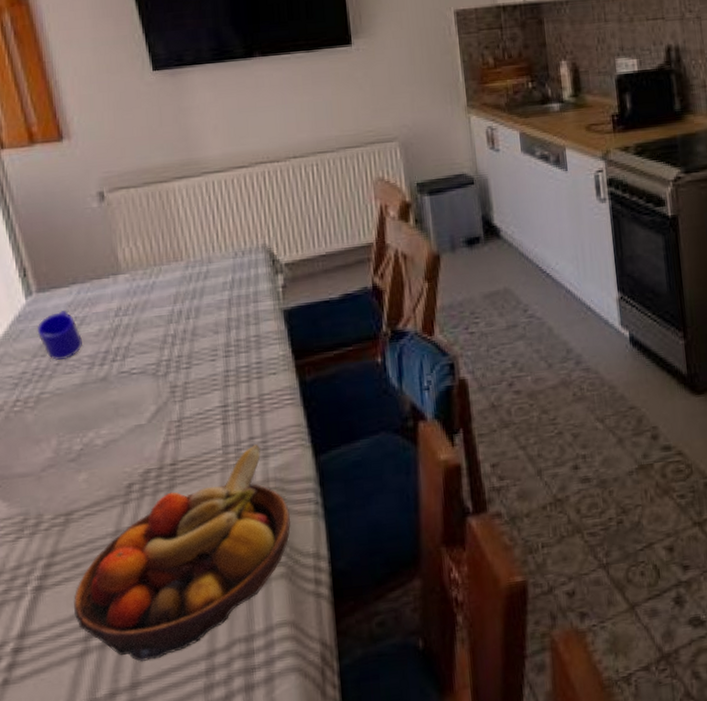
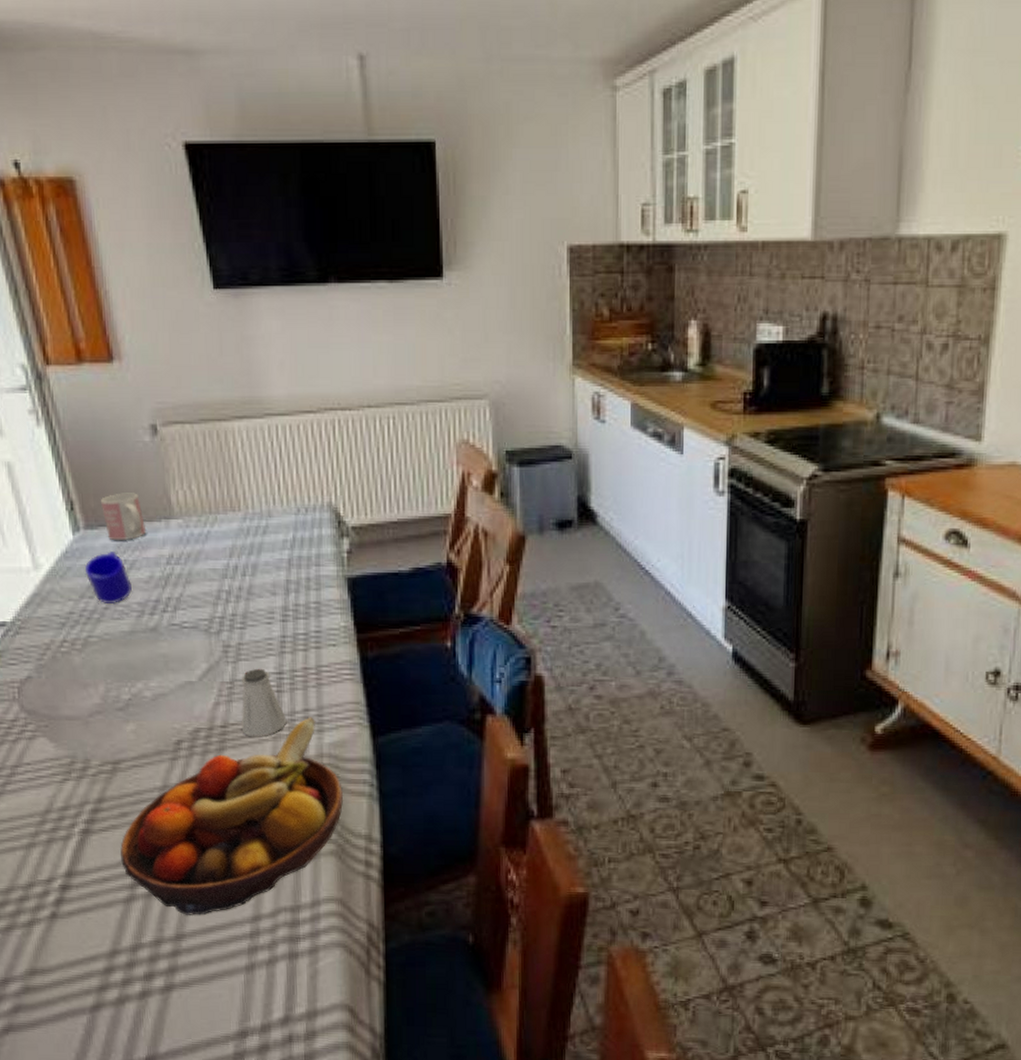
mug: none [51,254,96,301] -> present [100,493,147,541]
saltshaker: none [188,403,233,471] -> present [241,668,287,737]

